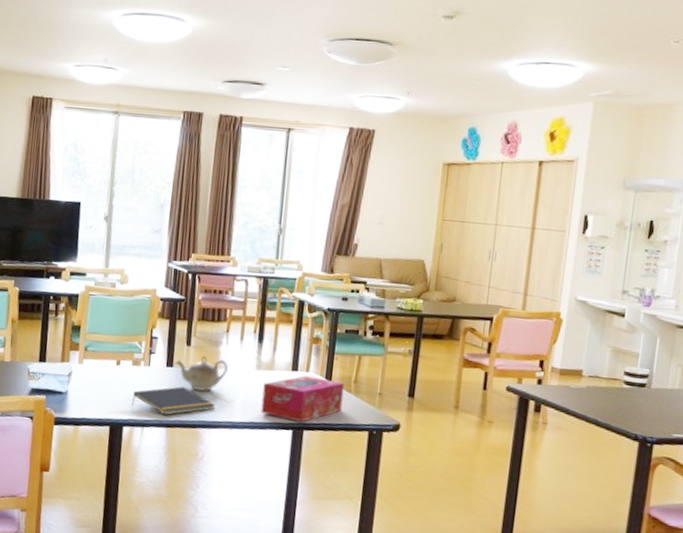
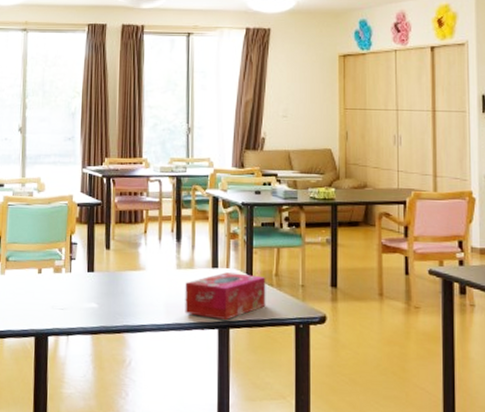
notepad: present [132,386,215,416] -> none [56,291,138,322]
teapot: present [174,356,228,391] -> none [95,259,148,295]

